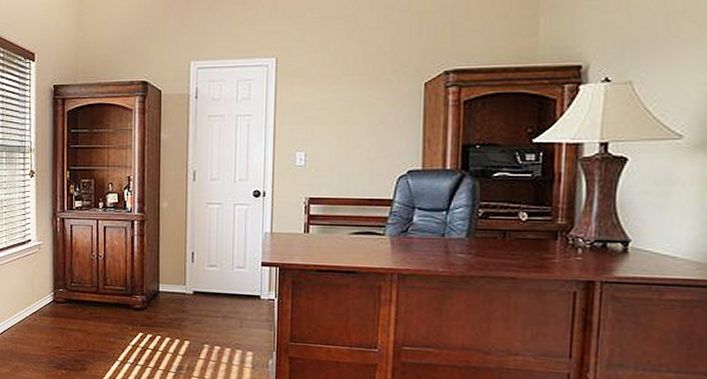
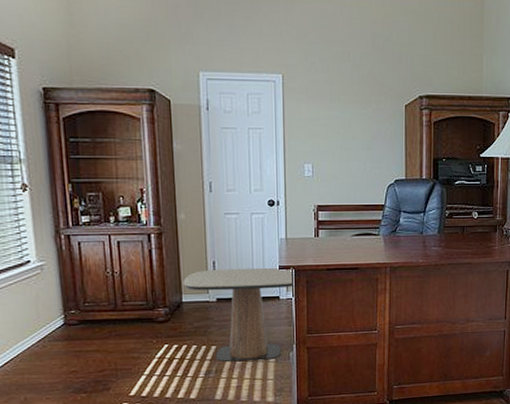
side table: none [161,260,278,364] -> present [183,267,295,362]

